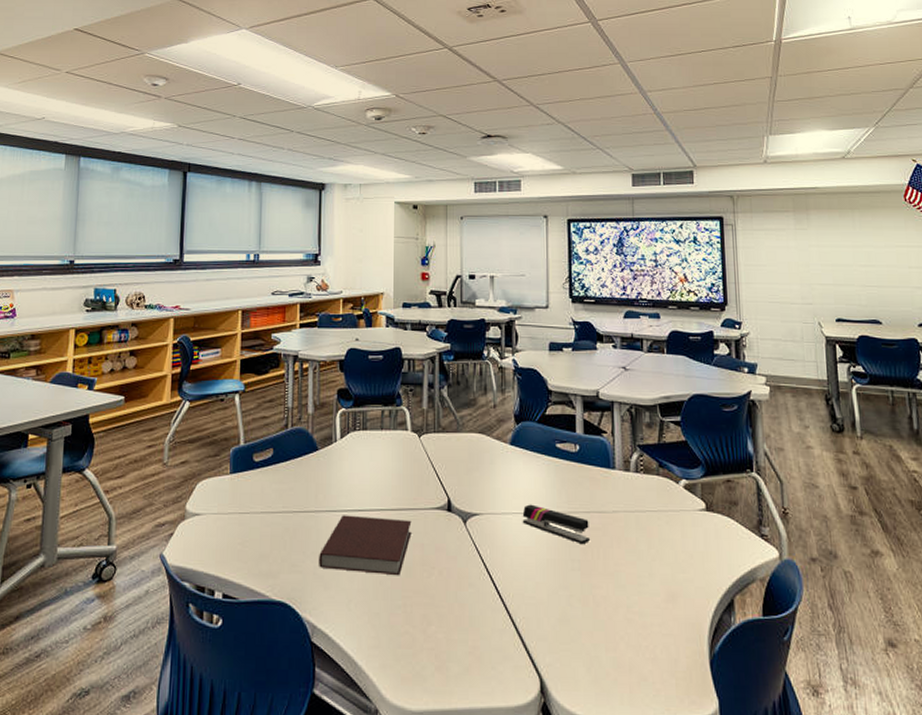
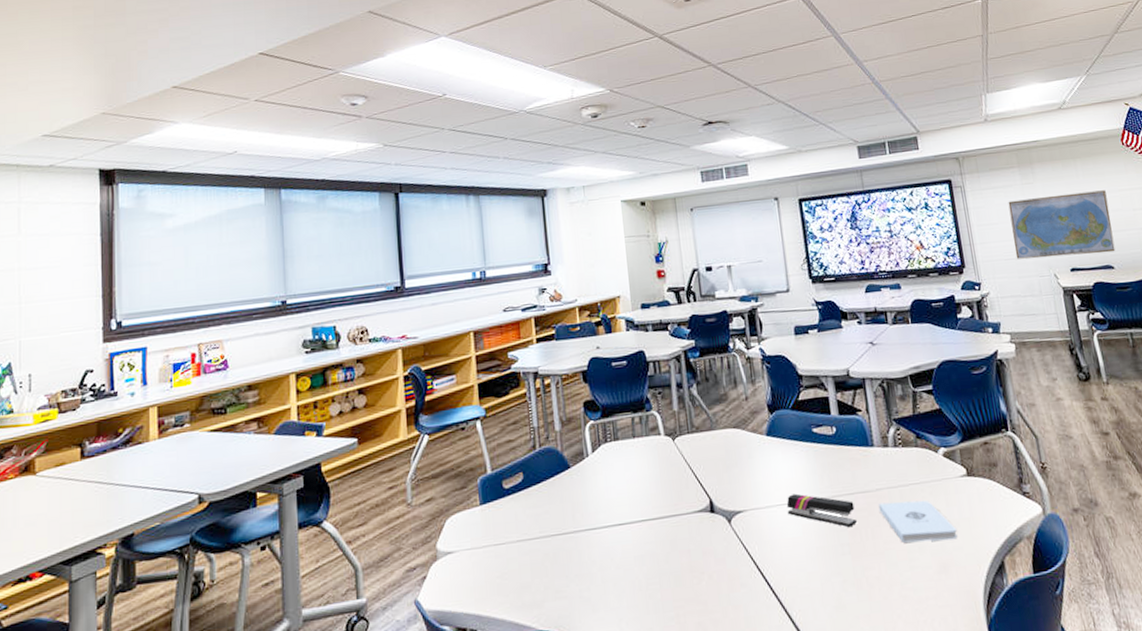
notebook: present [319,515,412,576] -> none [583,527,677,590]
notepad: none [613,525,689,571] -> present [878,500,958,543]
world map: none [779,244,885,307] -> present [1008,190,1116,259]

